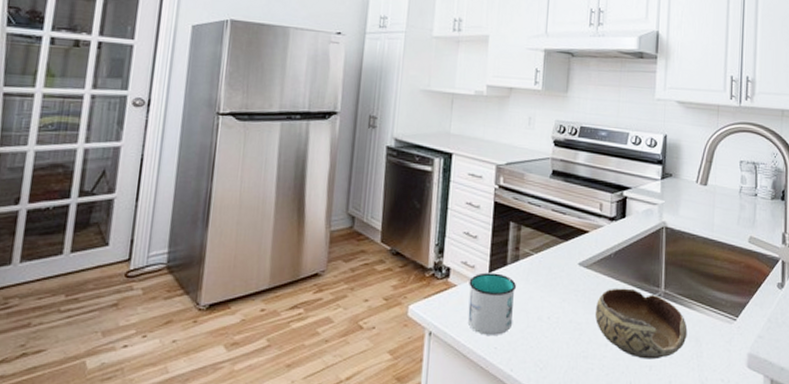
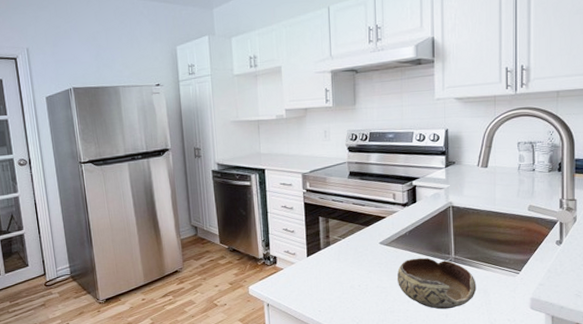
mug: present [467,272,516,335] -> none [292,257,330,303]

